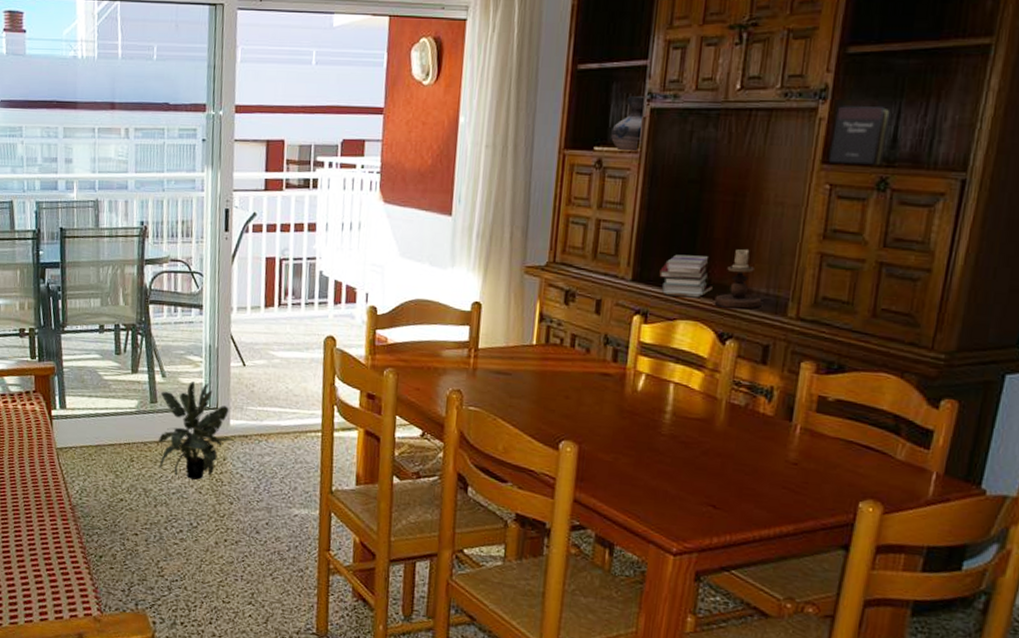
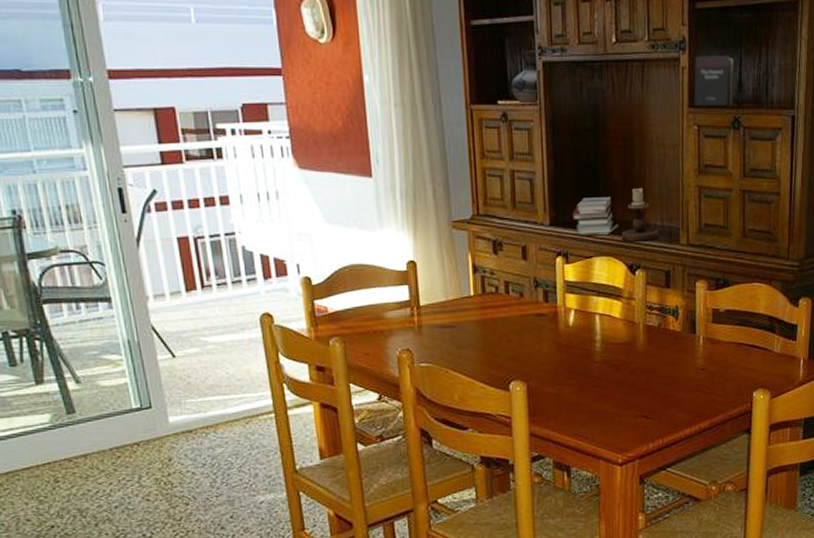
potted plant: present [159,381,235,480] -> none [79,382,179,488]

